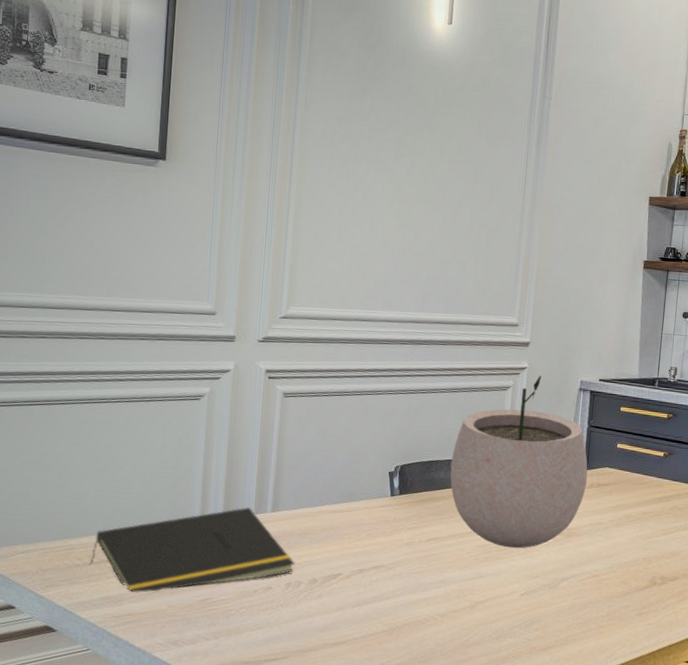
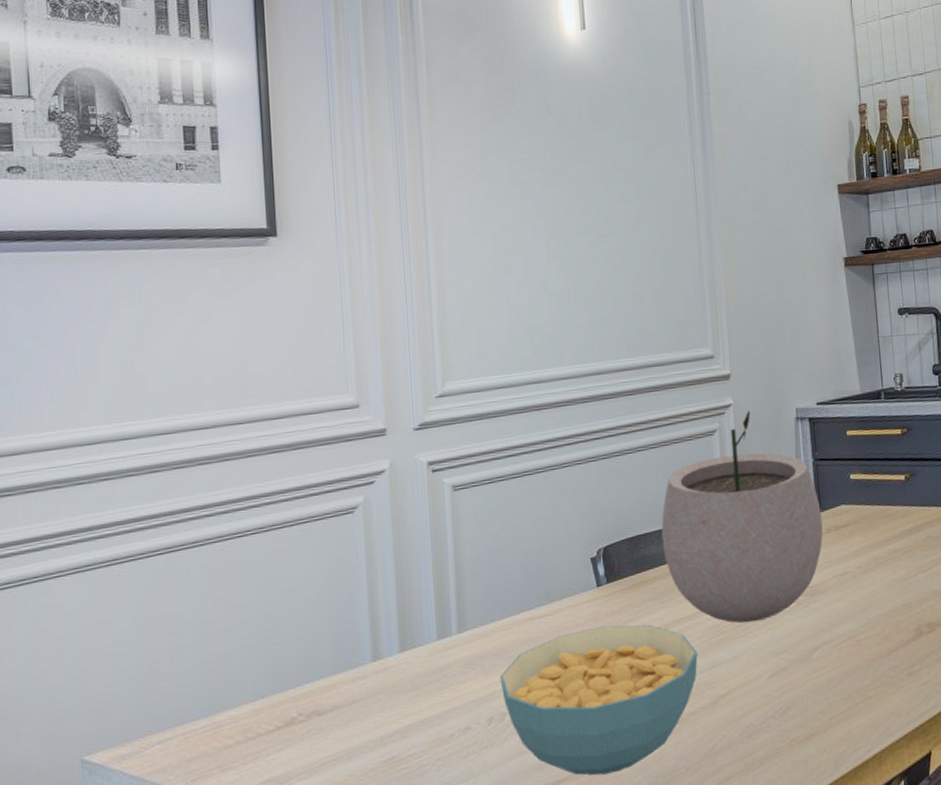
notepad: present [90,507,295,593] -> none [244,633,495,767]
cereal bowl: none [300,528,466,646] -> present [500,625,698,776]

